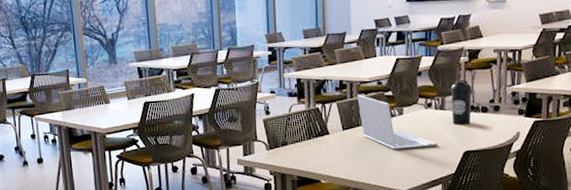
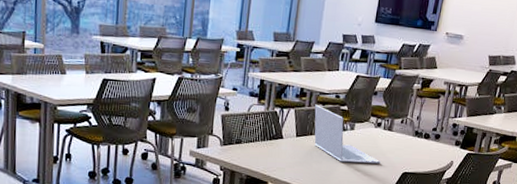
water bottle: present [451,80,472,125] -> none [397,105,420,148]

